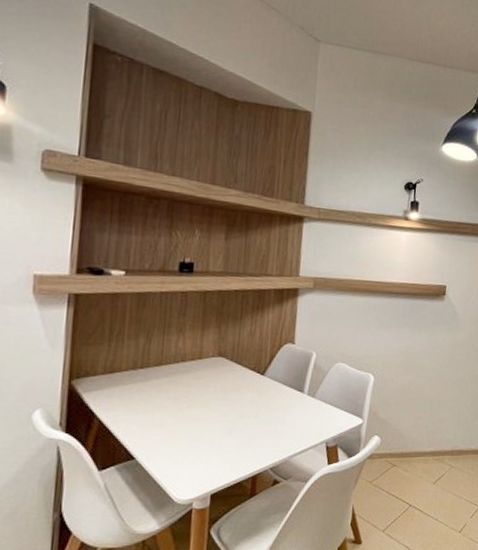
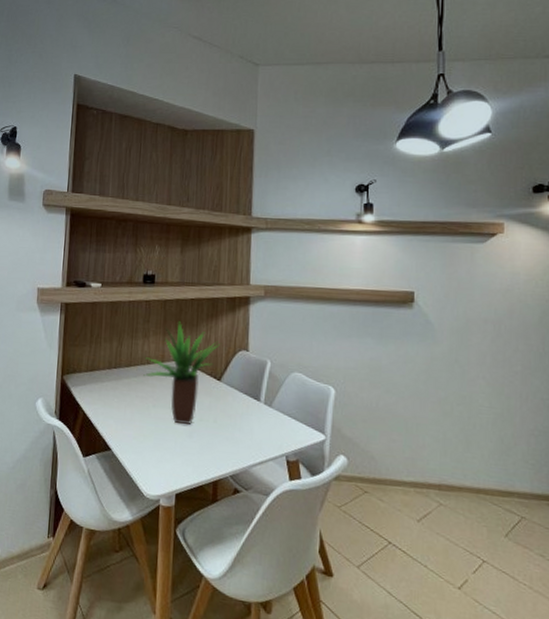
potted plant: none [177,313,266,423] -> present [143,320,221,424]

